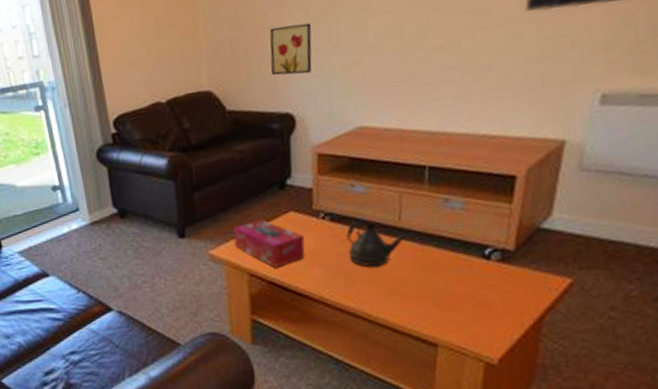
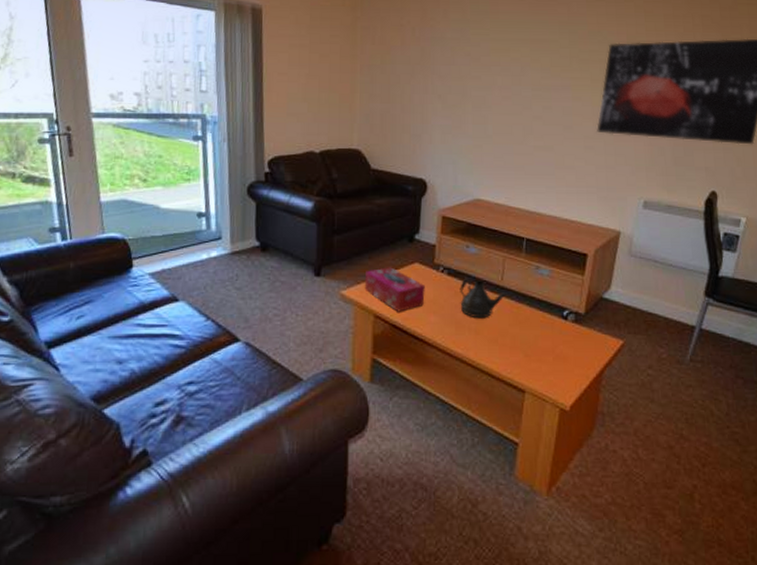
wall art: present [269,22,312,76] -> none [411,108,447,149]

